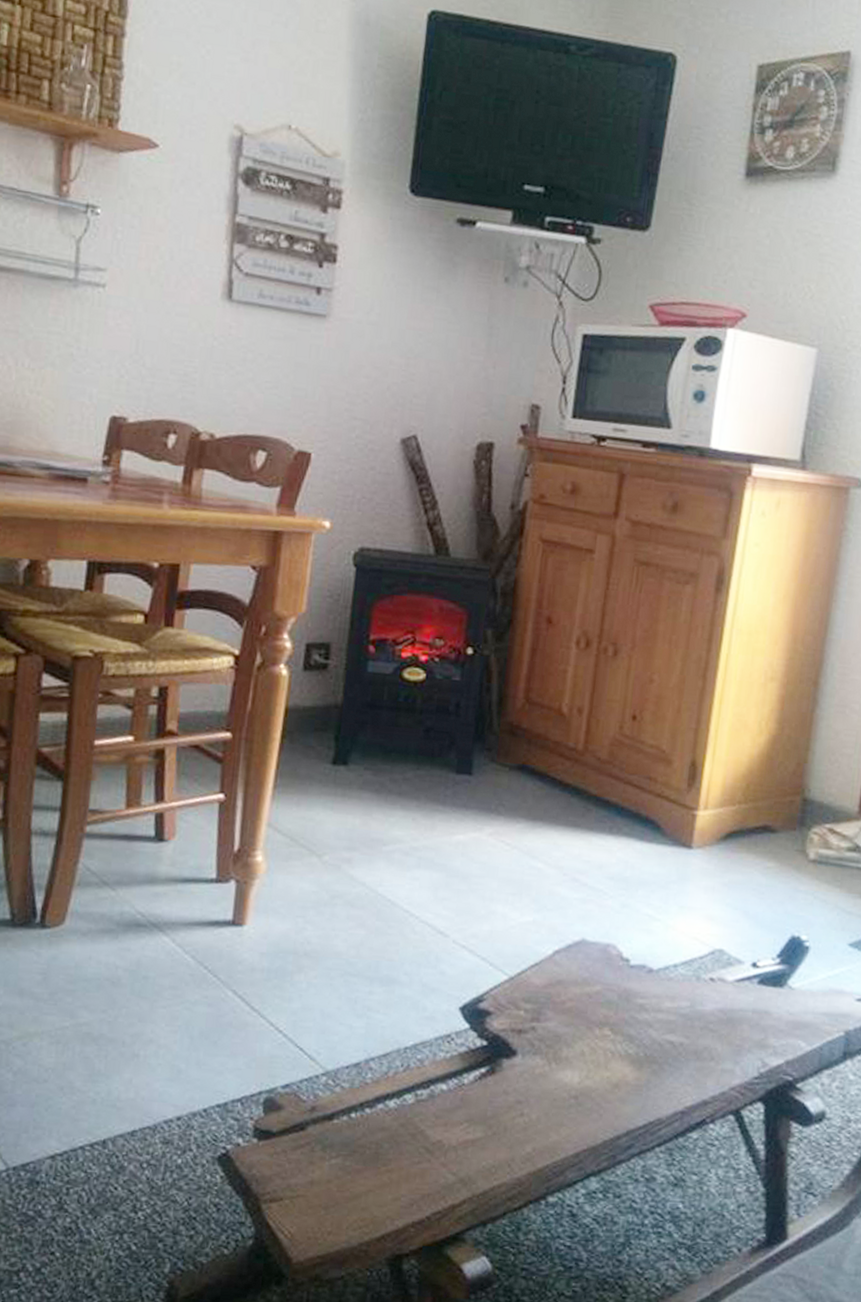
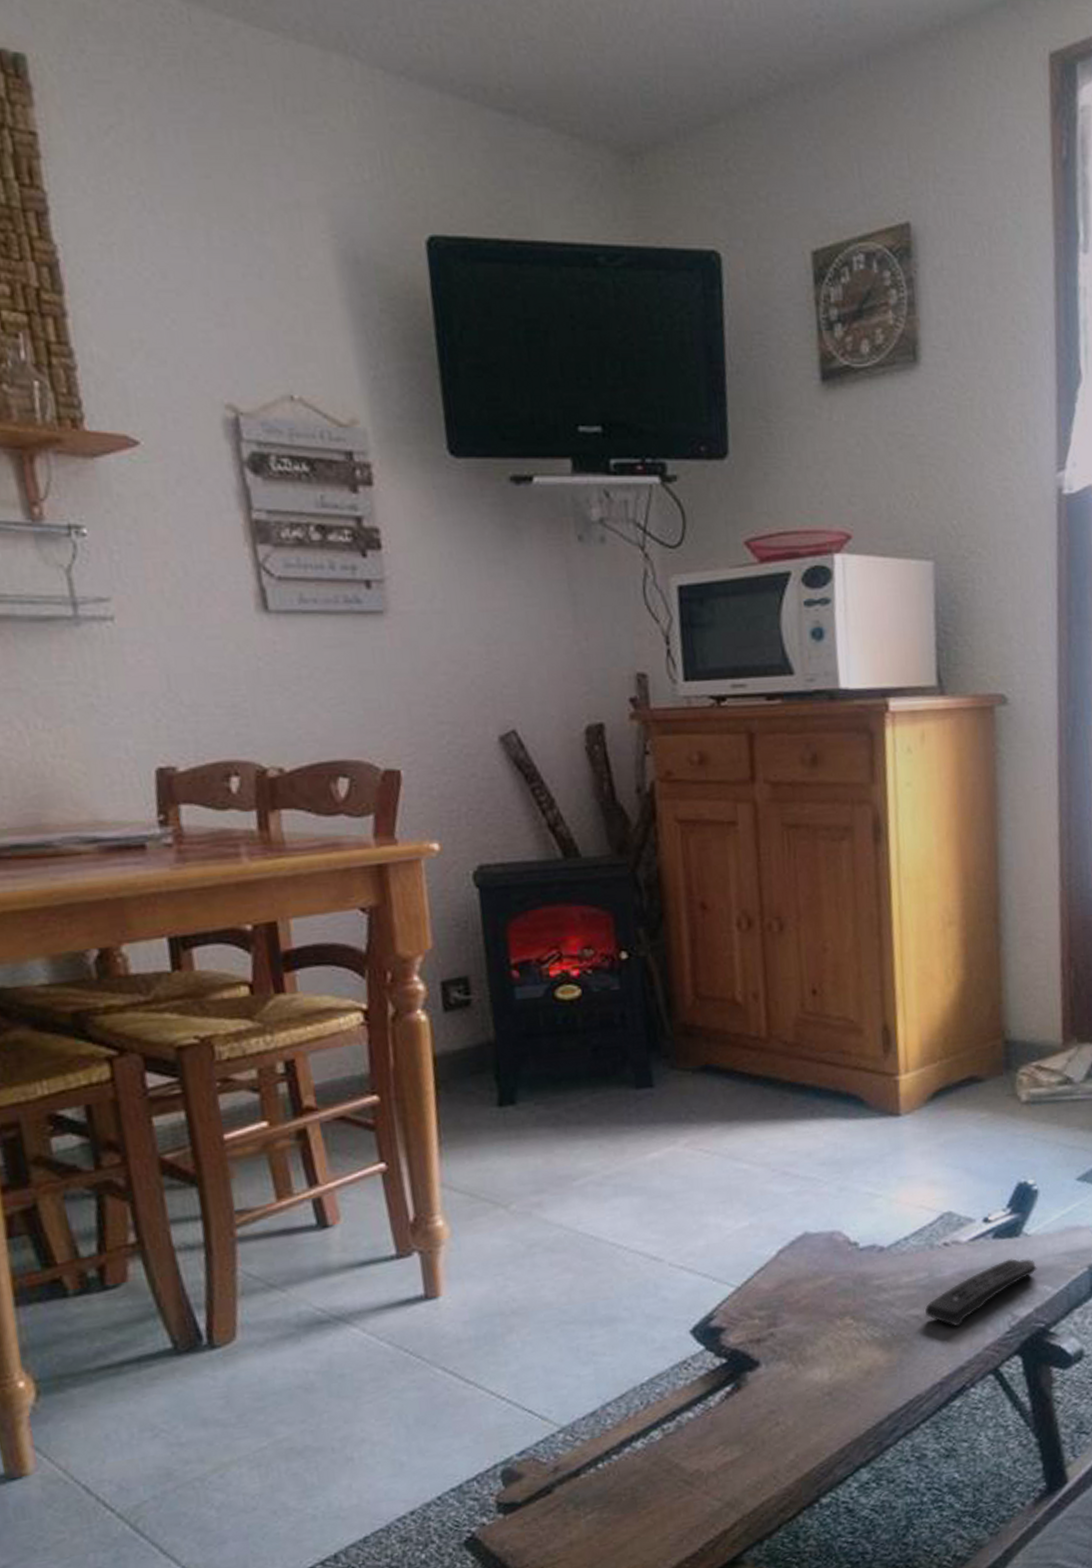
remote control: none [680,1006,795,1061] -> present [925,1258,1037,1327]

